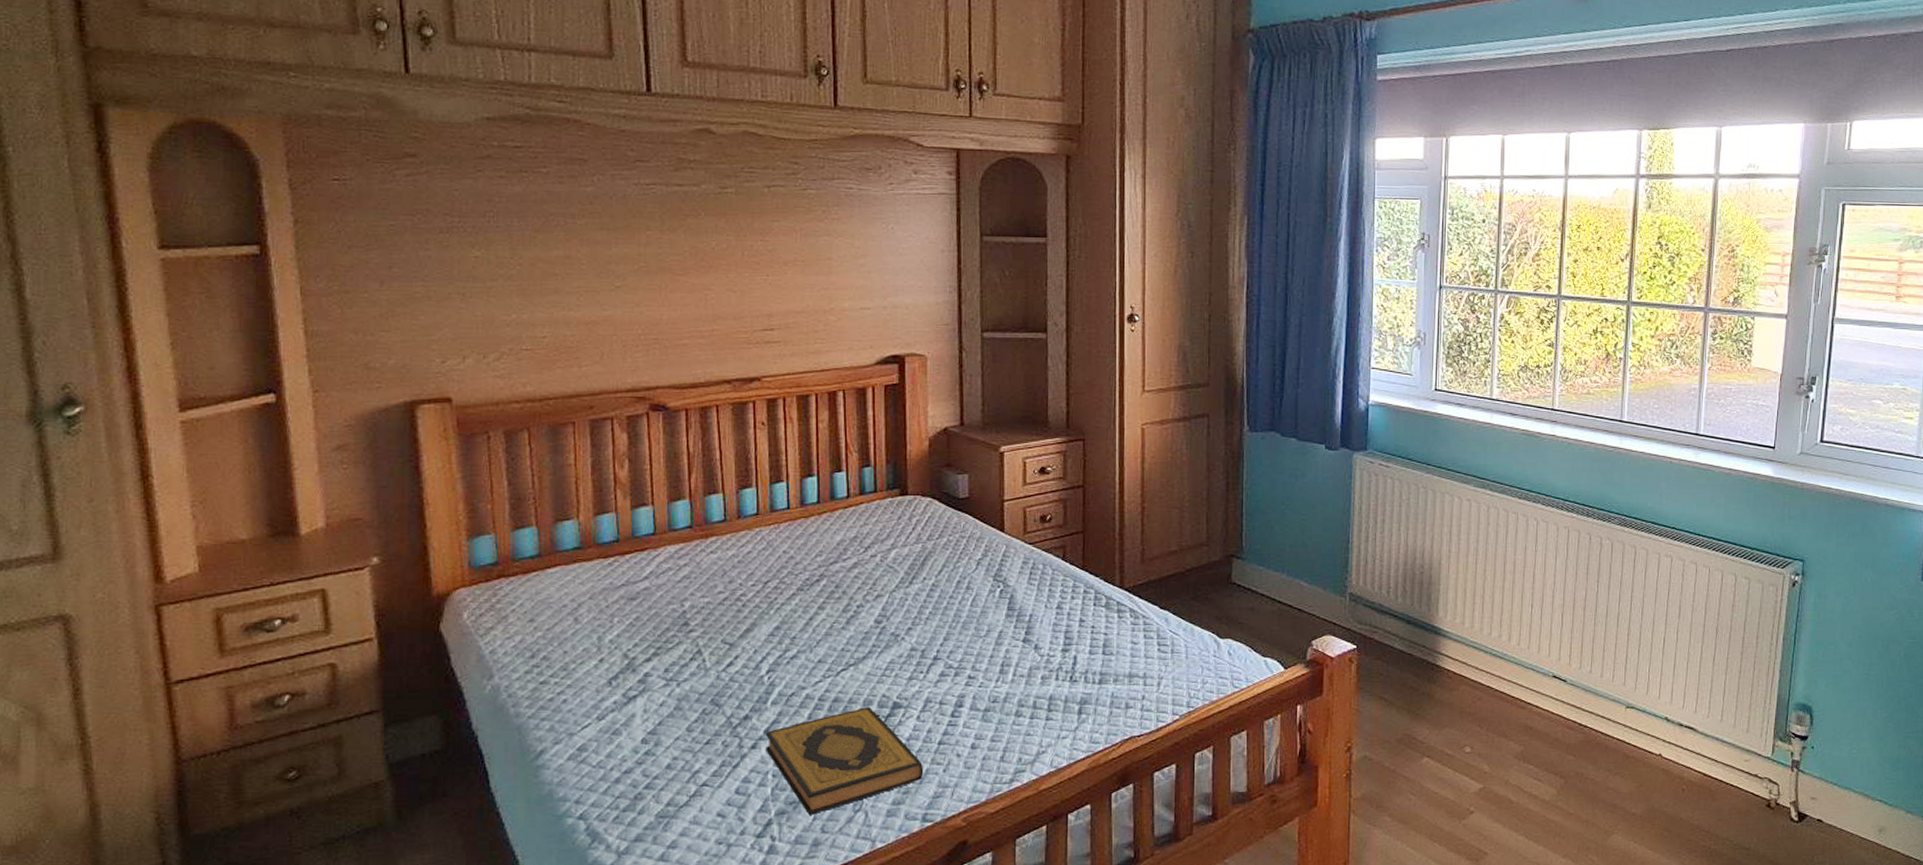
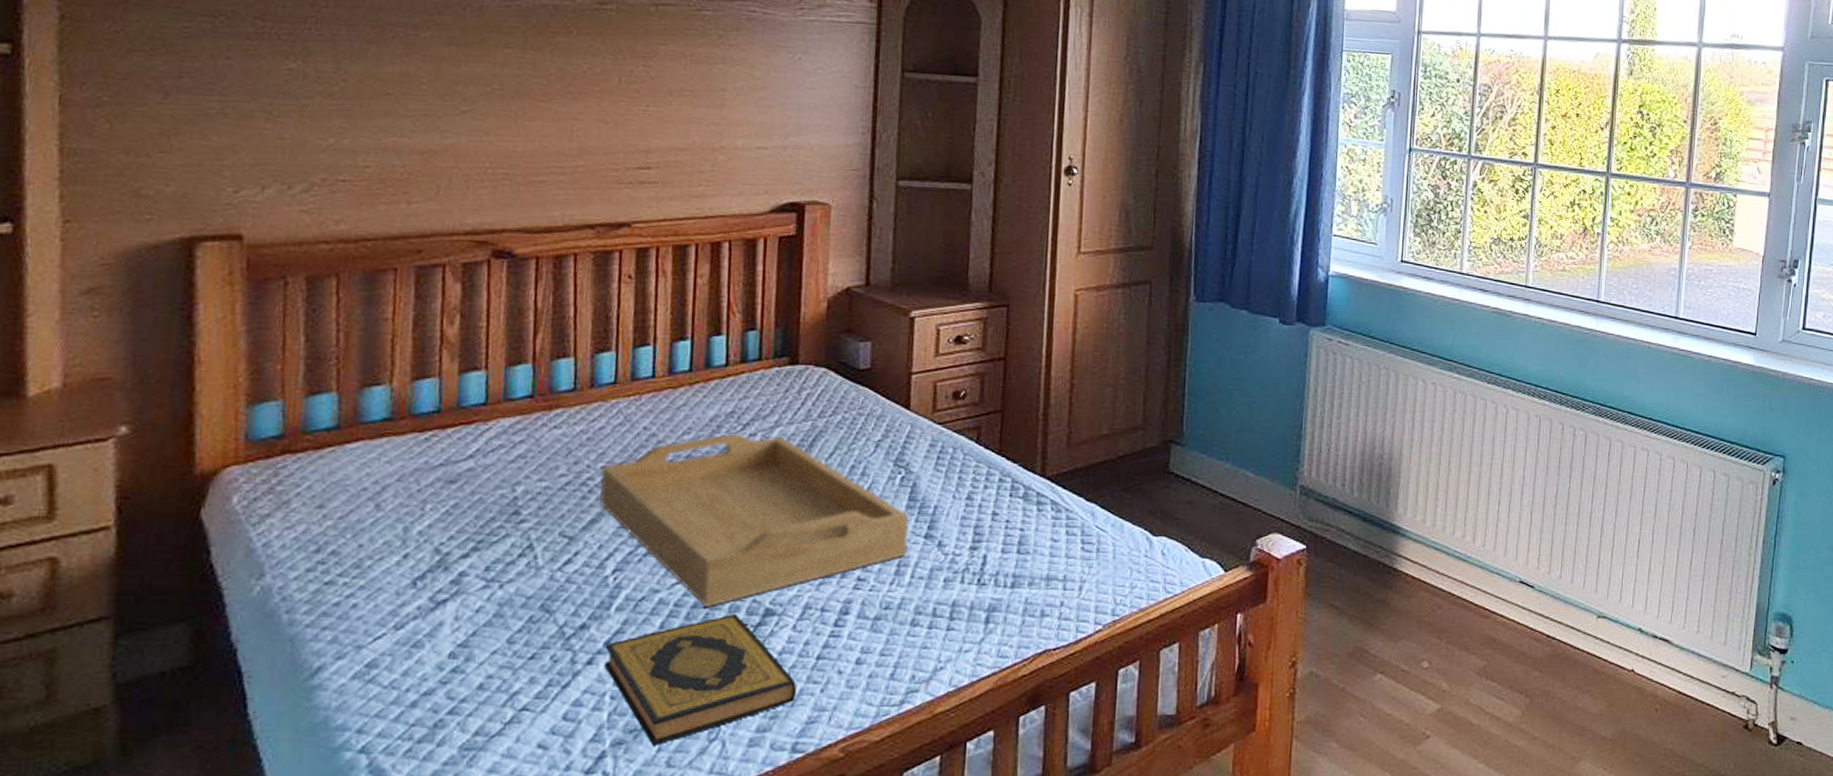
serving tray: none [751,554,1010,702] -> present [598,432,910,608]

